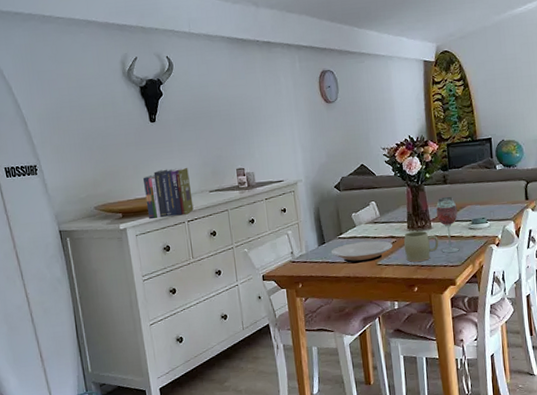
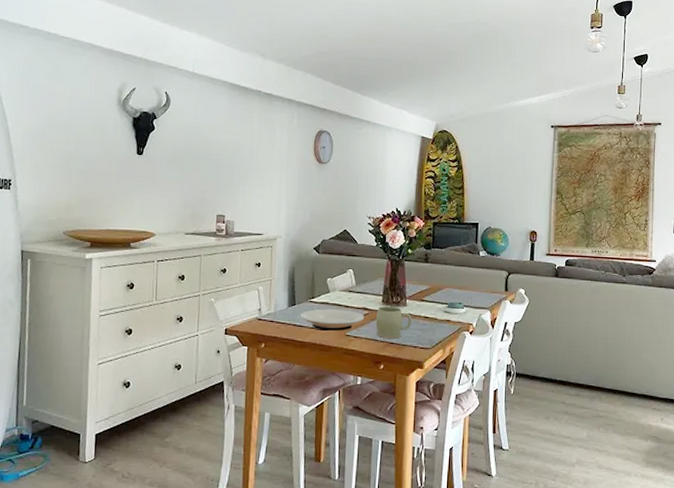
books: present [142,167,194,219] -> none [117,204,167,254]
wineglass: present [436,197,460,254] -> none [413,276,435,335]

